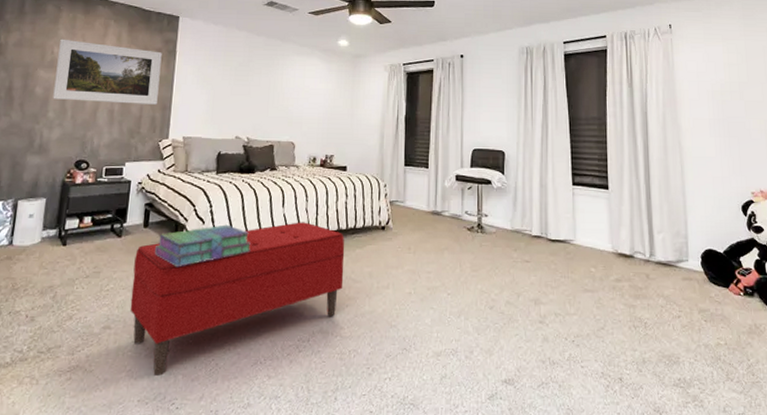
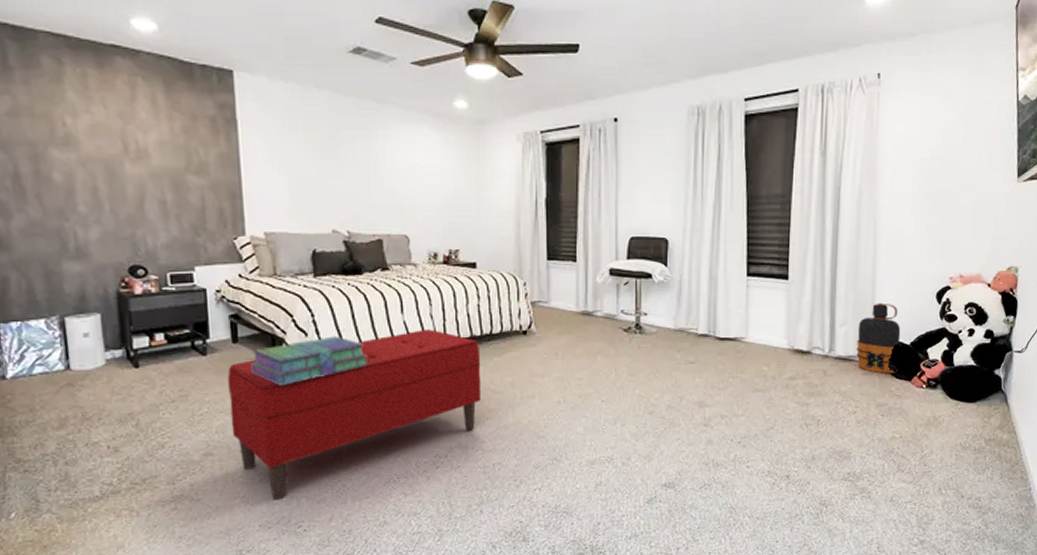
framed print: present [52,38,162,105] -> none [71,104,223,192]
water bottle: none [674,213,716,280] -> present [856,303,901,374]

